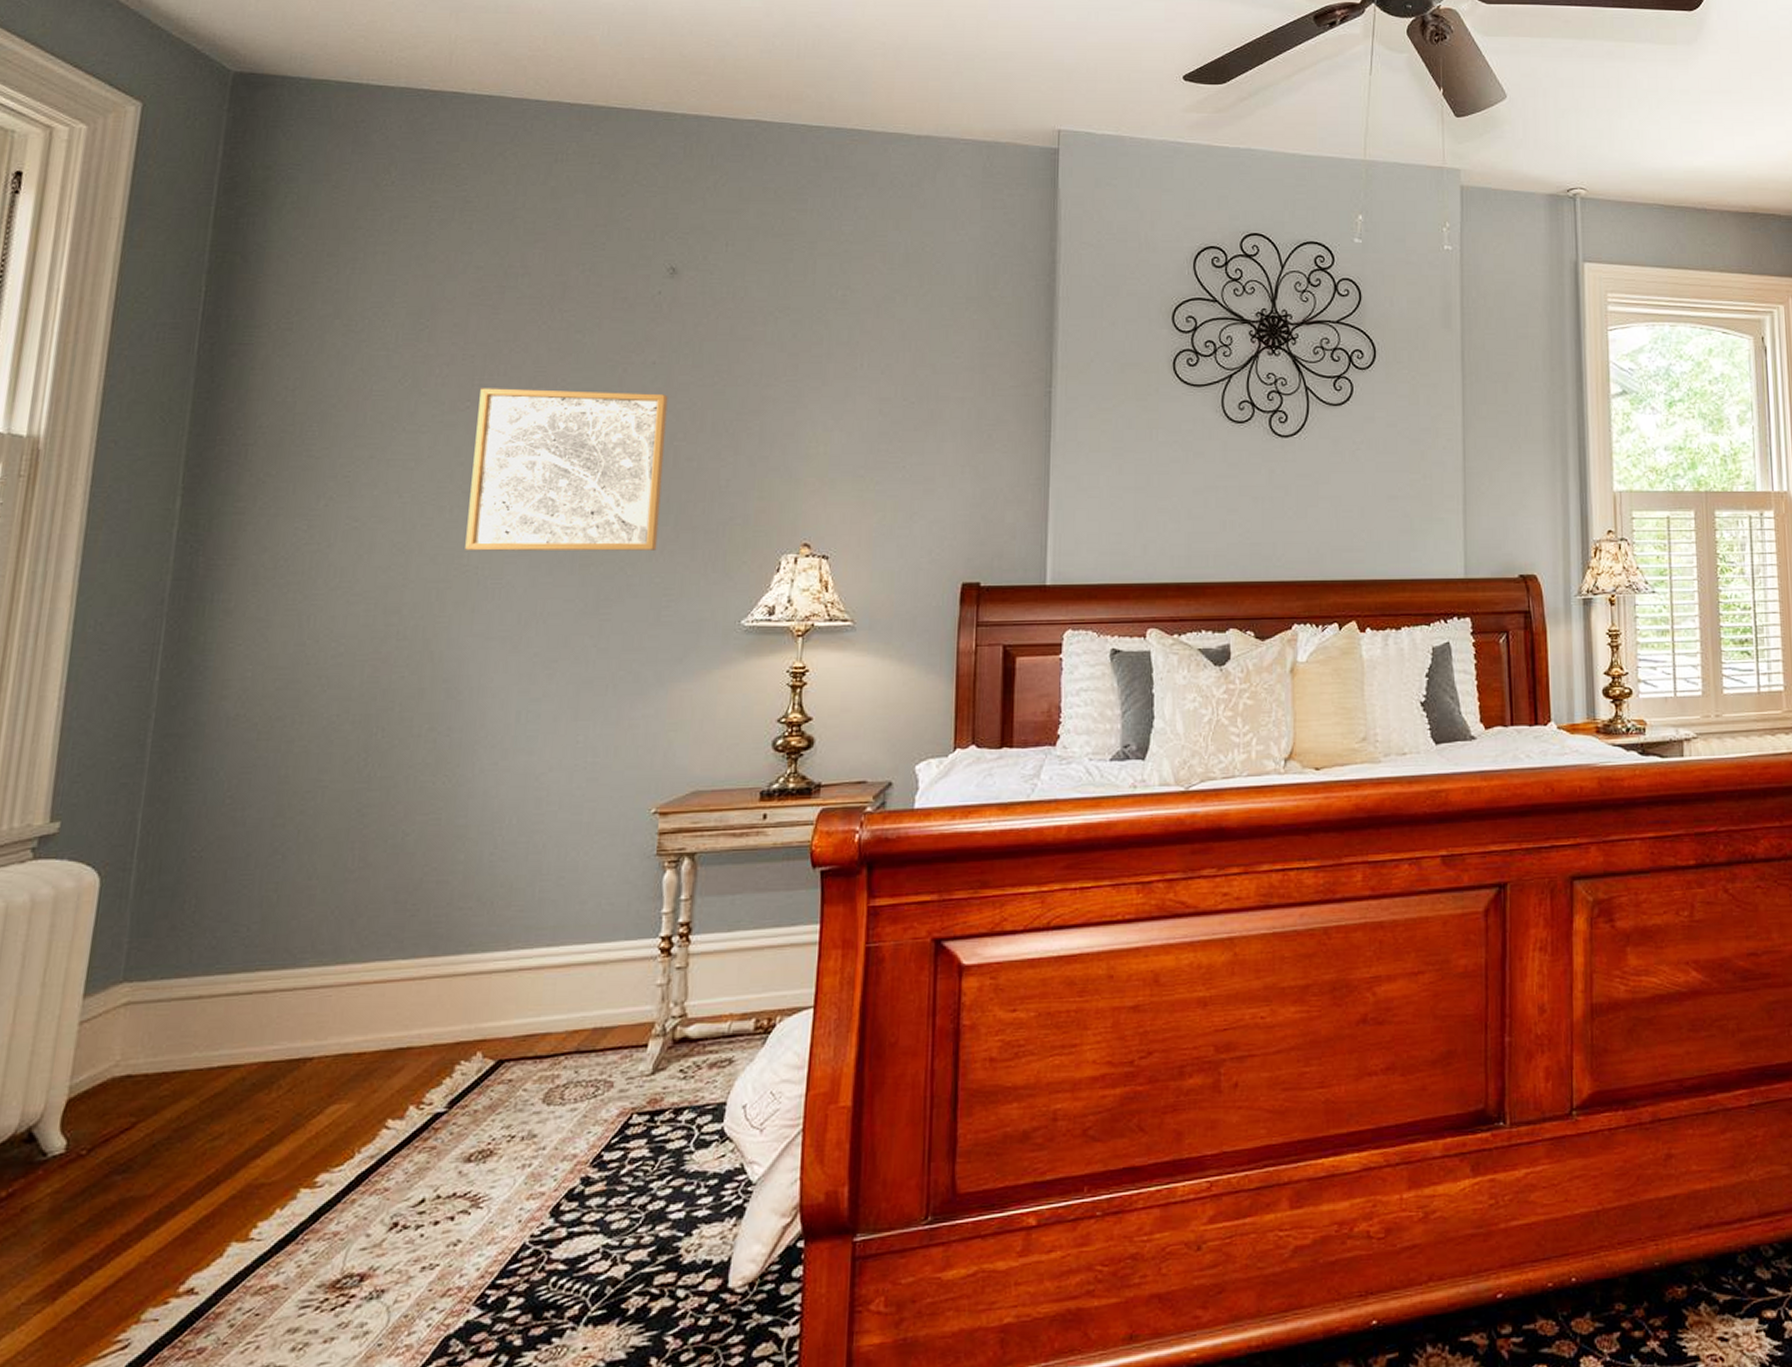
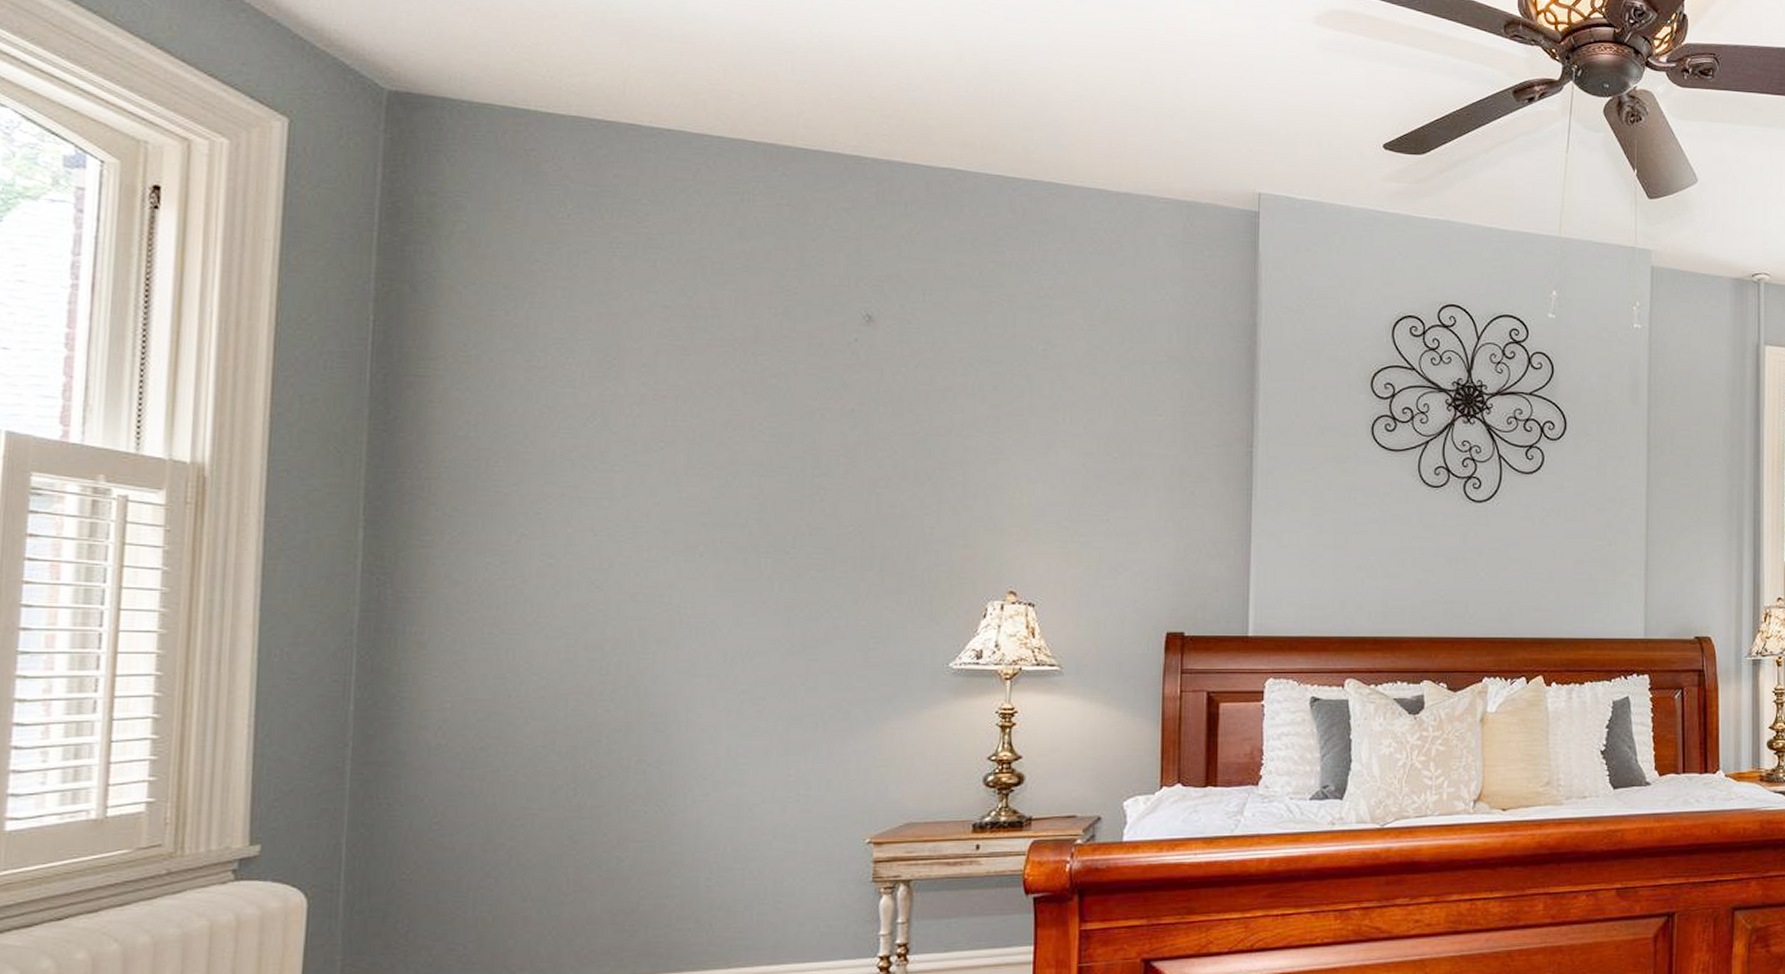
wall art: present [465,388,668,551] -> none [666,429,869,594]

